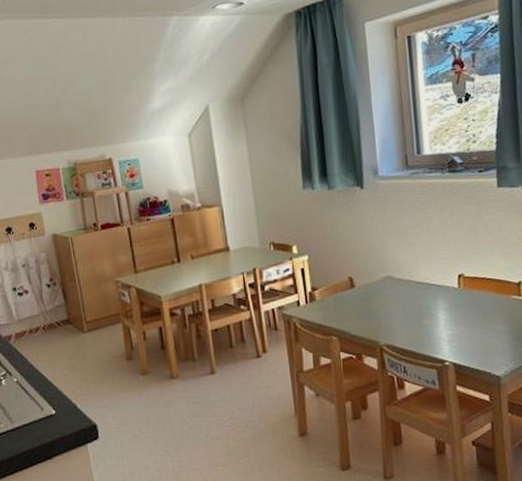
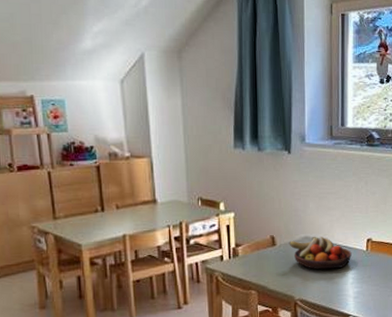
fruit bowl: none [369,275,442,312] -> present [289,236,352,270]

